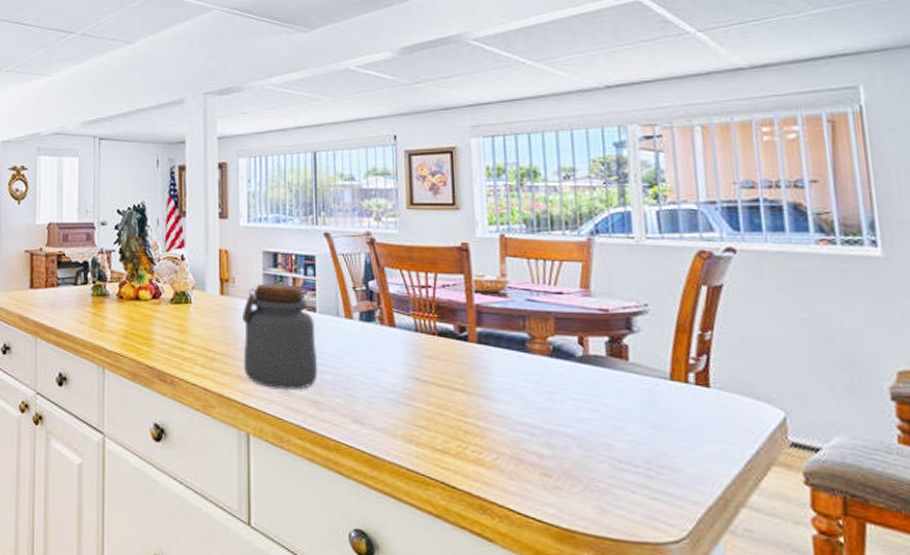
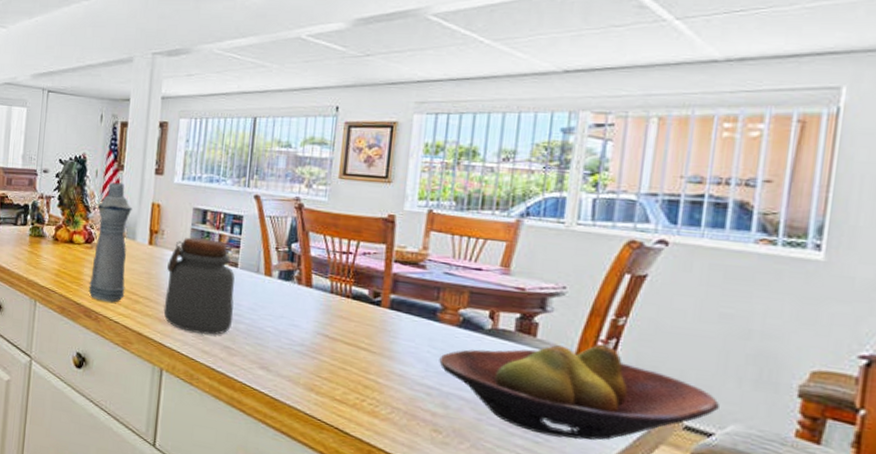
bottle: none [161,230,200,363] -> present [88,182,132,303]
fruit bowl: none [536,363,820,470] -> present [439,345,719,441]

